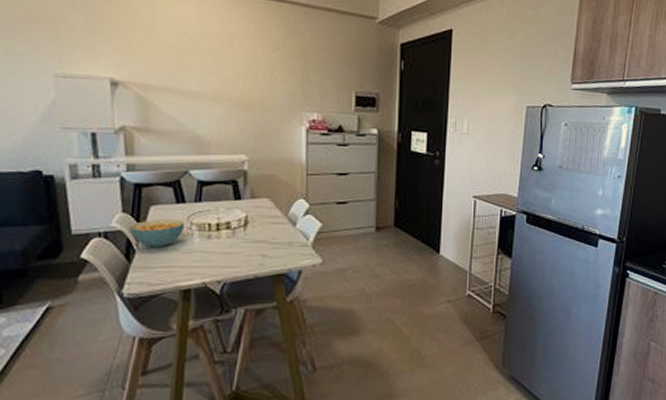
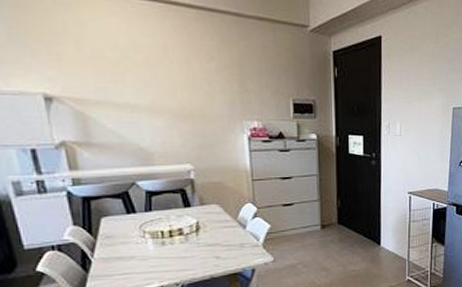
cereal bowl: present [129,218,185,248] -> none [82,228,138,257]

